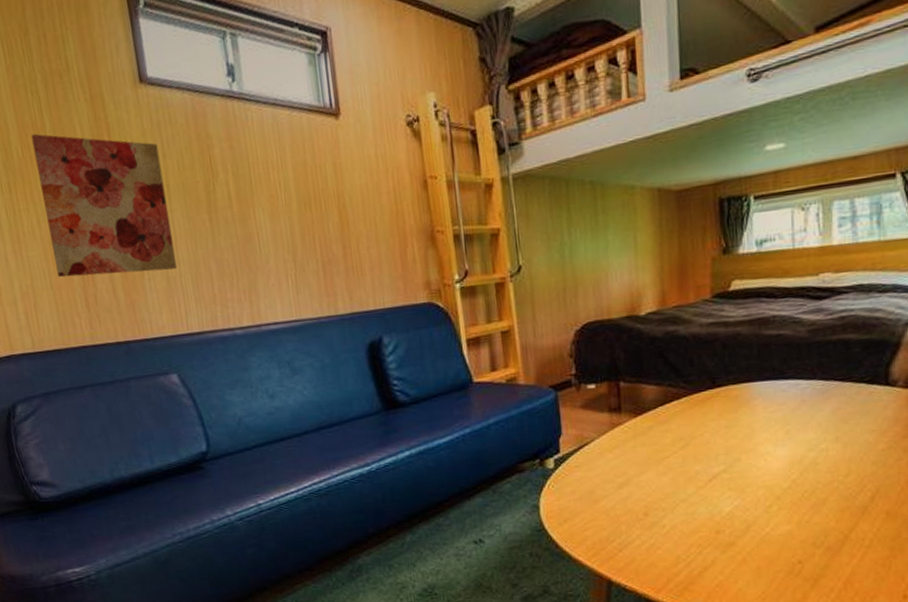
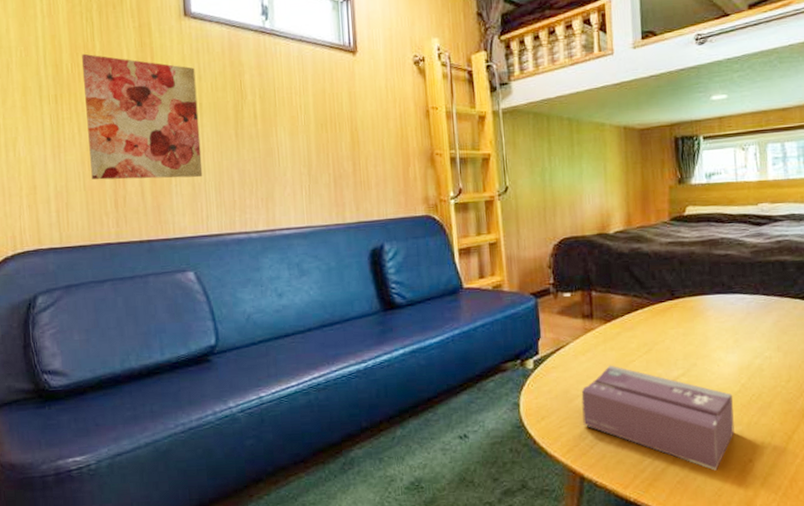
tissue box: none [608,462,783,573] -> present [581,365,735,471]

